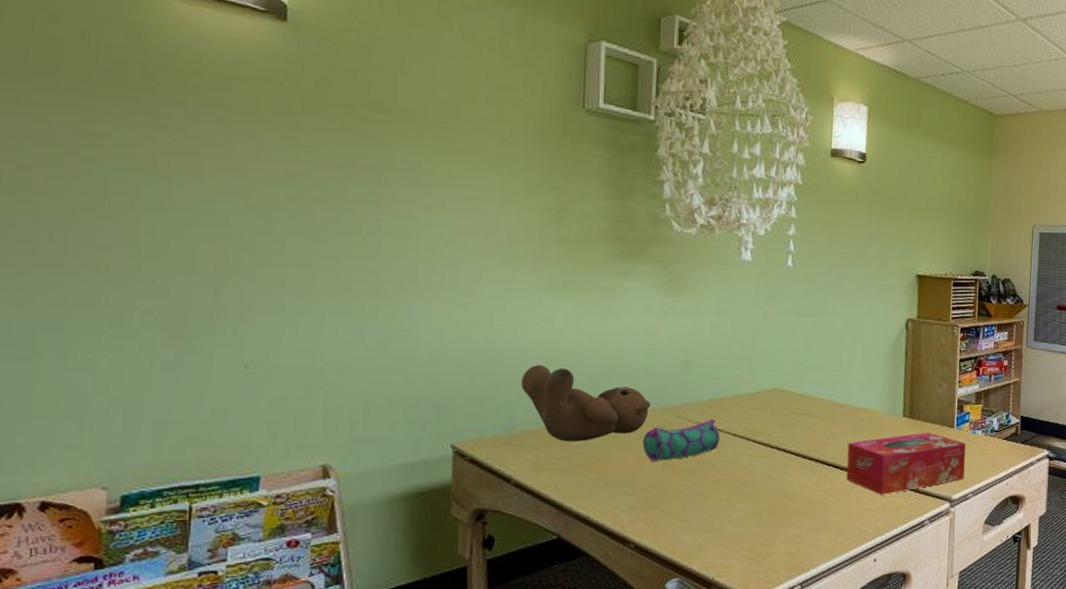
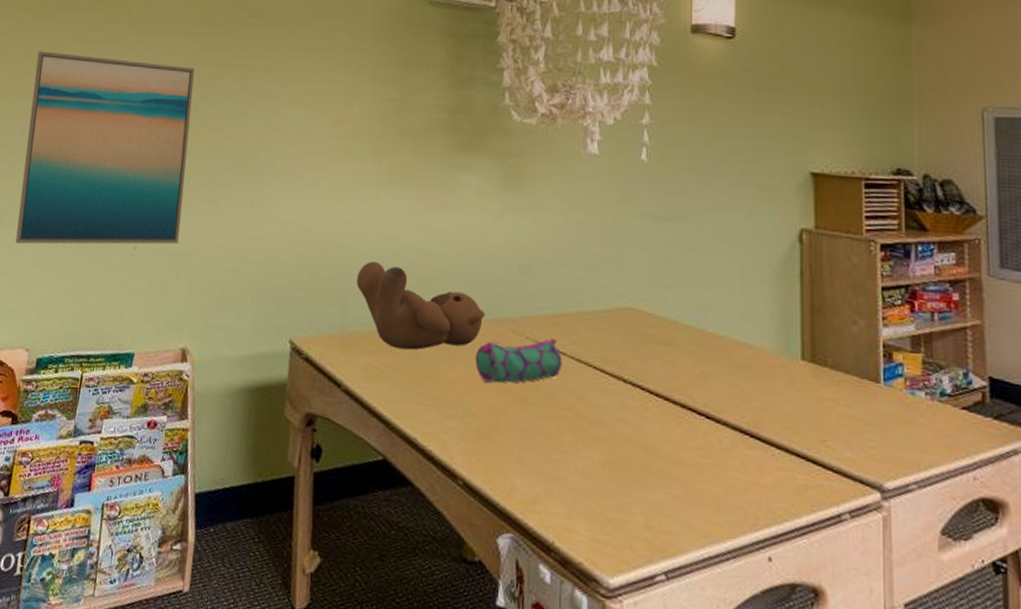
wall art: none [58,135,306,372] -> present [15,51,195,245]
tissue box: present [846,432,966,495] -> none [724,384,901,467]

